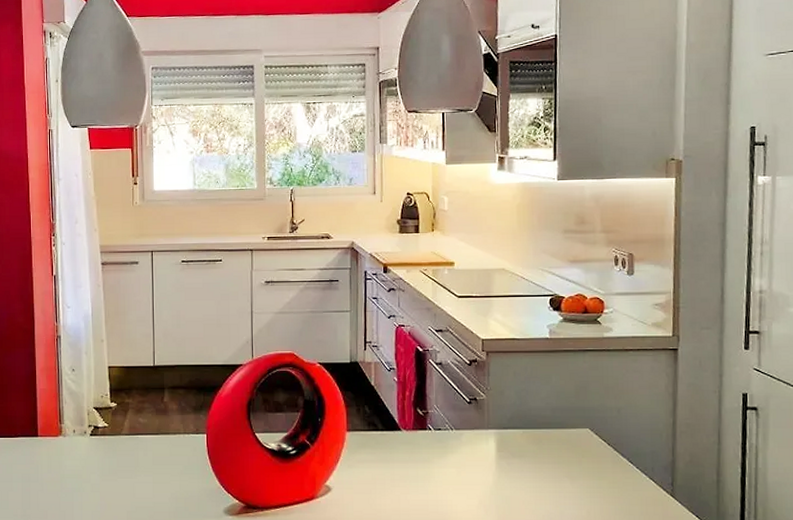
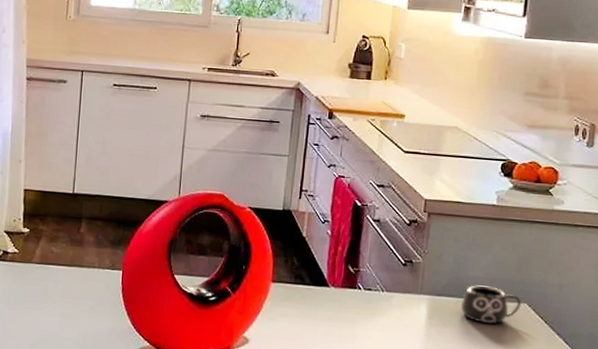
mug: none [527,415,583,451] -> present [461,285,521,325]

